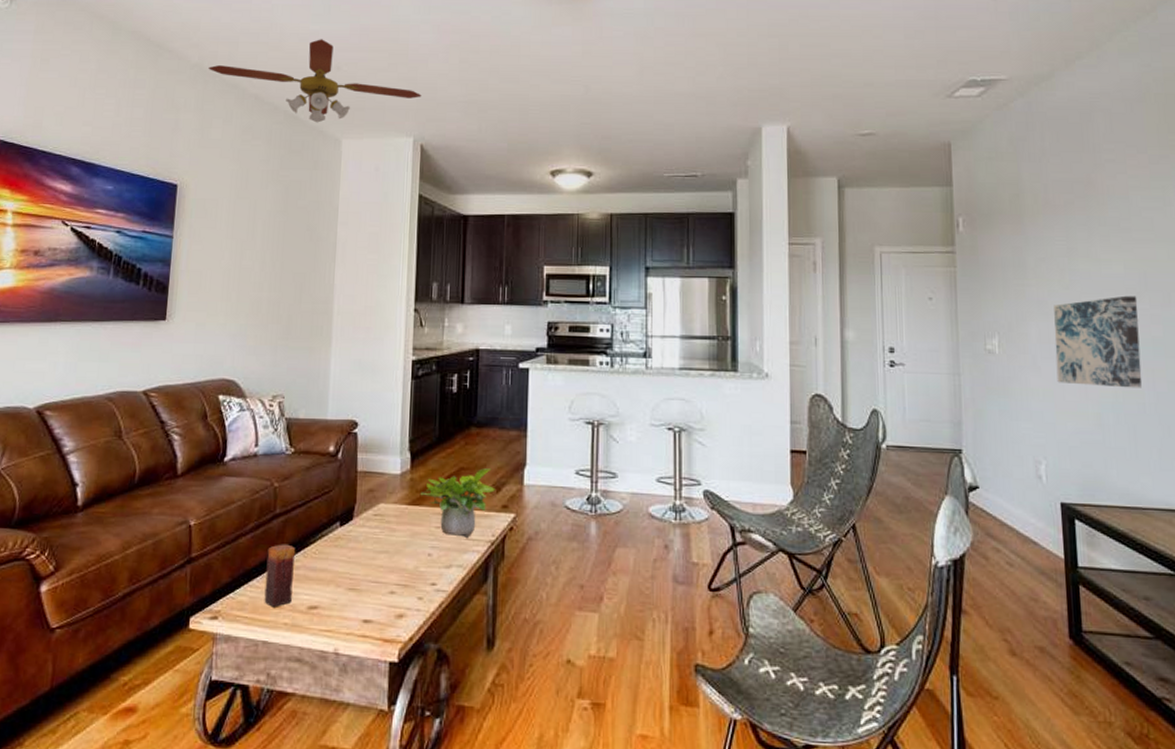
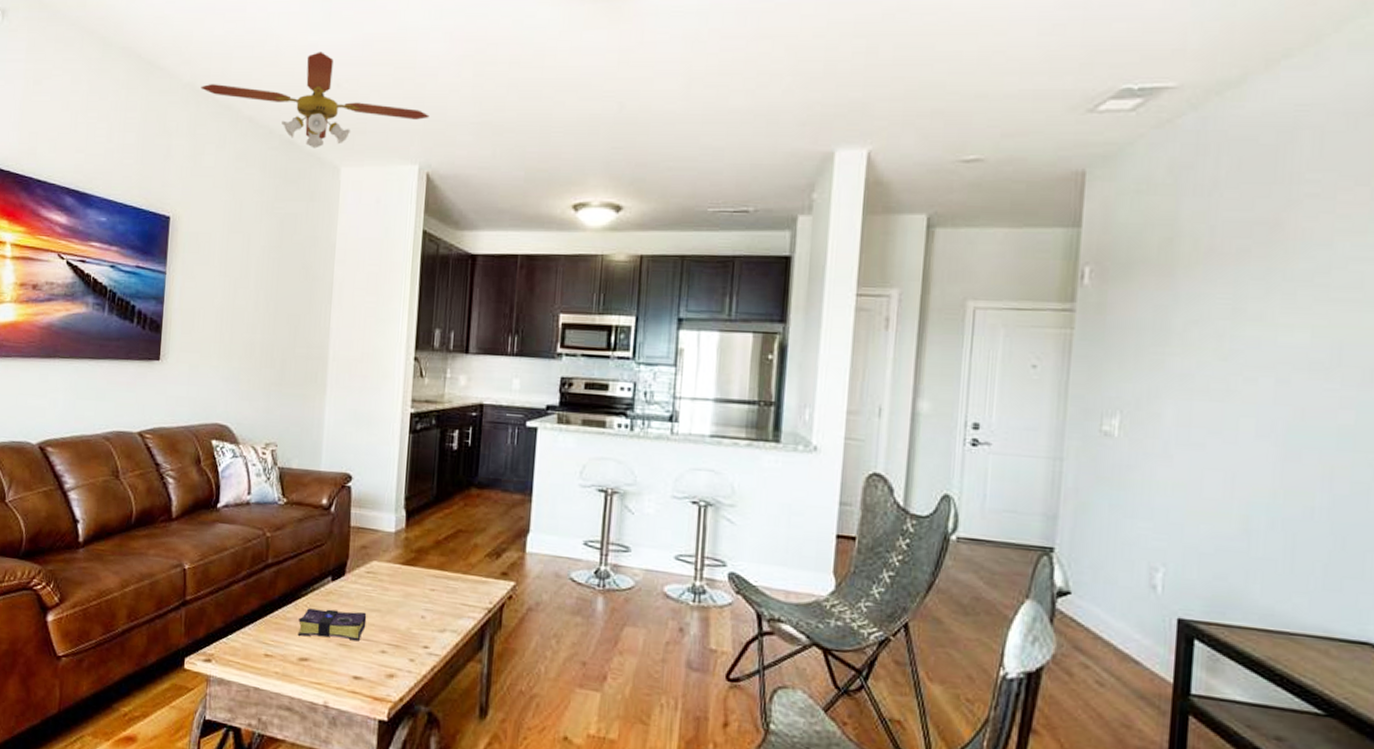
candle: present [264,544,296,607] -> none [256,594,287,656]
book: none [306,554,375,584] -> present [297,608,367,641]
potted plant: present [419,468,495,538] -> none [414,532,495,603]
wall art: present [1054,295,1142,388] -> none [1194,371,1324,488]

